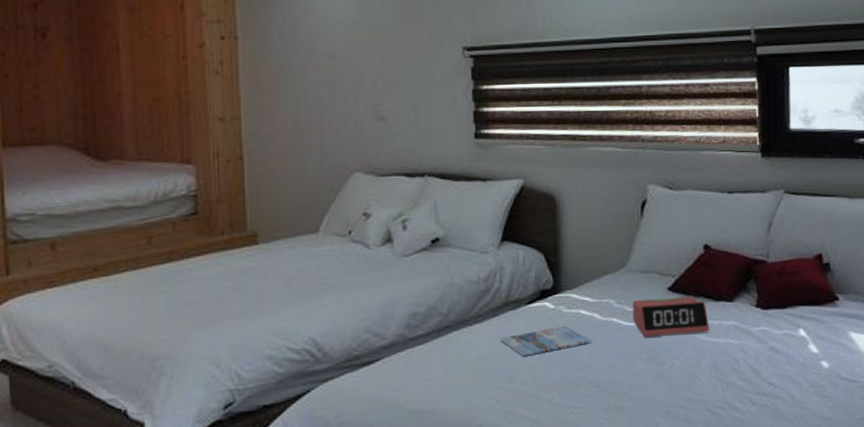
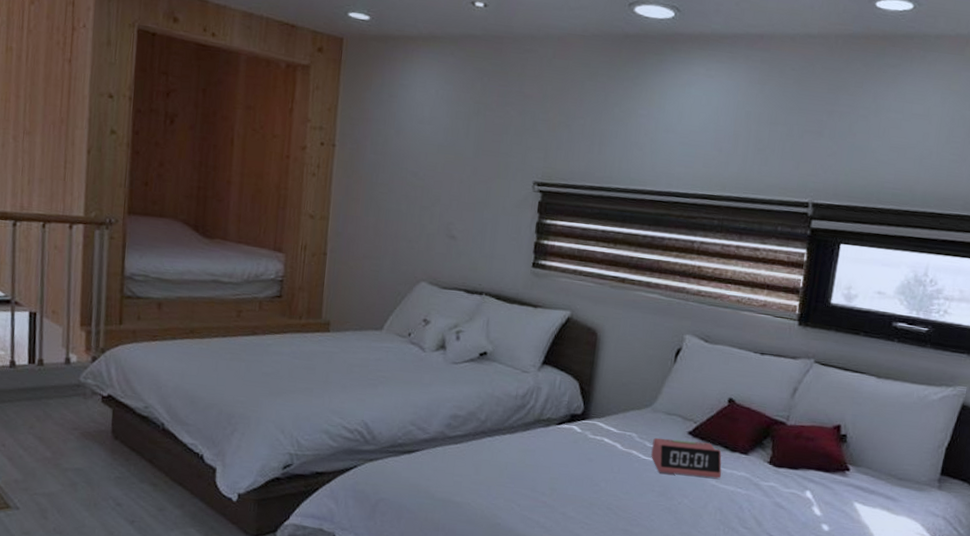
magazine: present [500,325,592,357] -> none [528,449,611,471]

